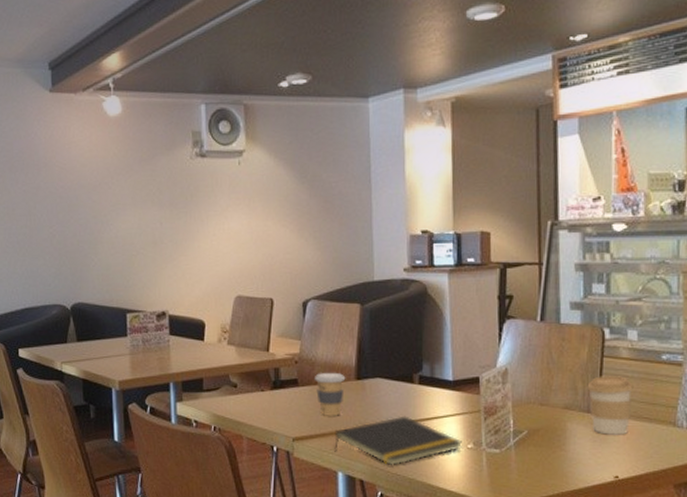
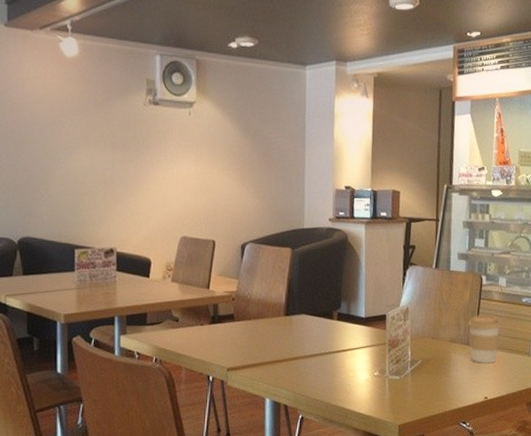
coffee cup: present [315,373,346,416] -> none [249,309,276,348]
notepad: present [334,416,462,466] -> none [263,348,370,392]

